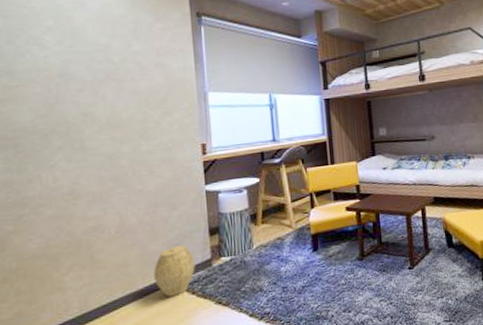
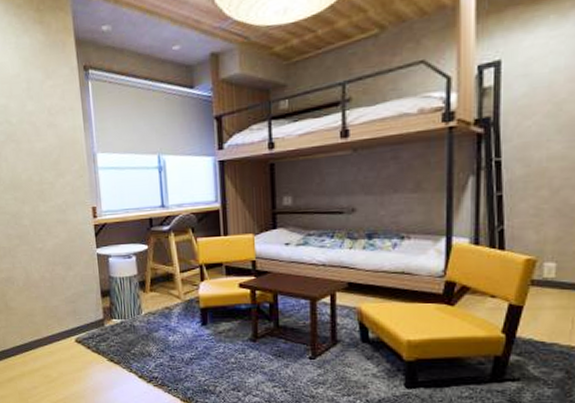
woven basket: present [154,245,195,297] -> none [55,304,90,348]

